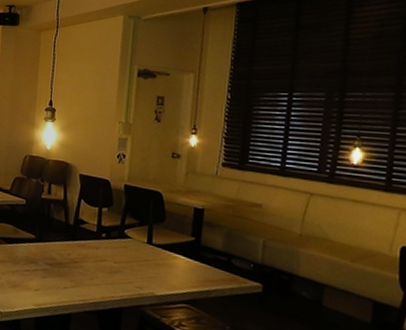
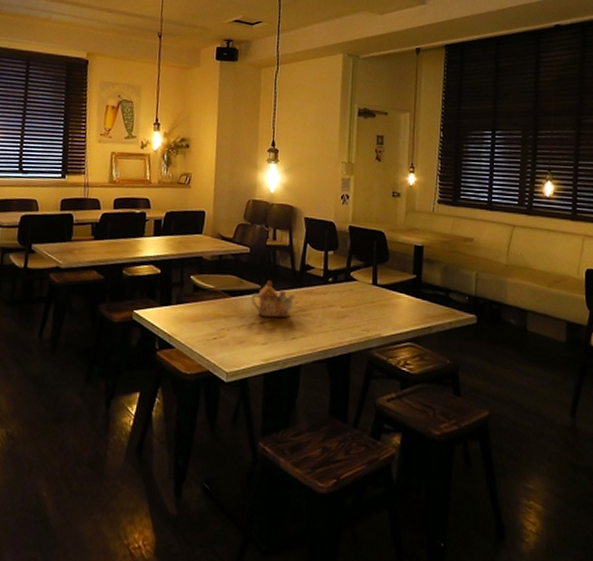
teapot: none [25,231,68,268] -> present [251,281,295,318]

